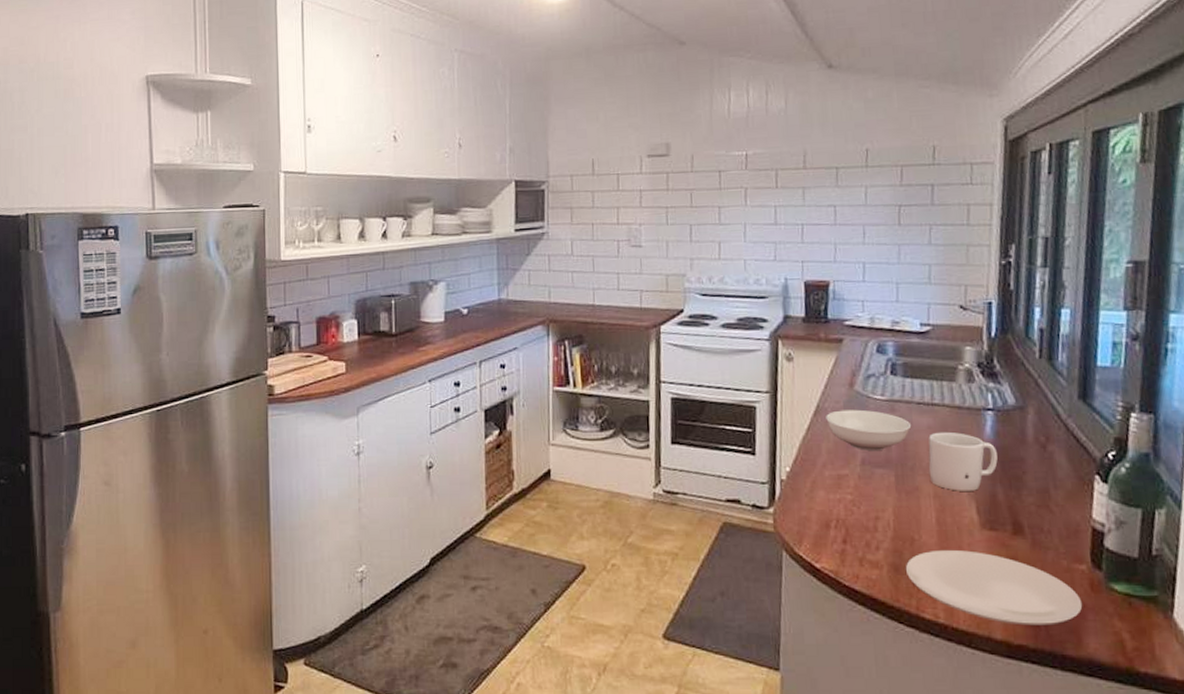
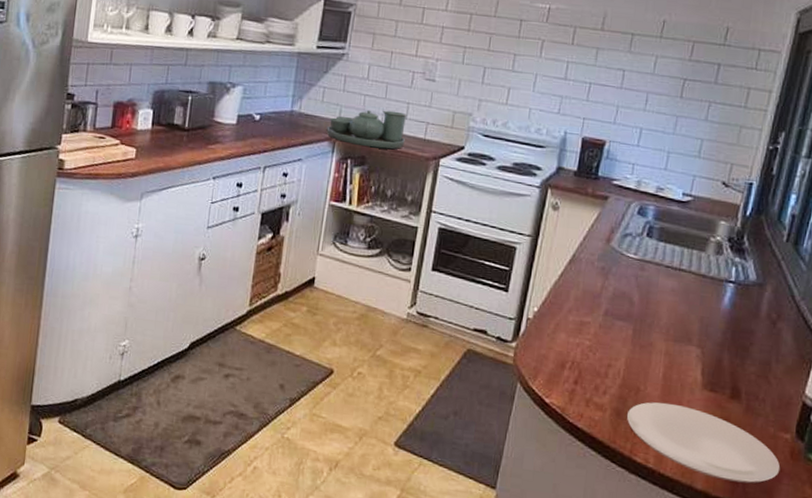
tea set: none [538,283,621,325] -> present [326,110,408,150]
bowl: present [826,409,912,450] -> none [579,262,657,305]
mug: present [928,431,998,491] -> none [664,295,730,354]

